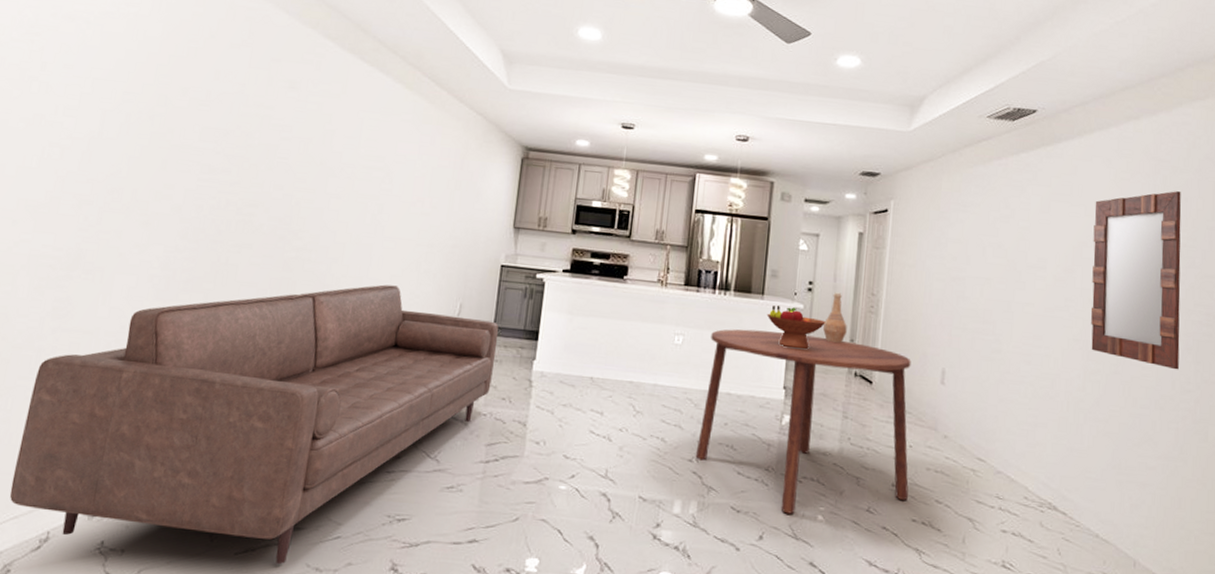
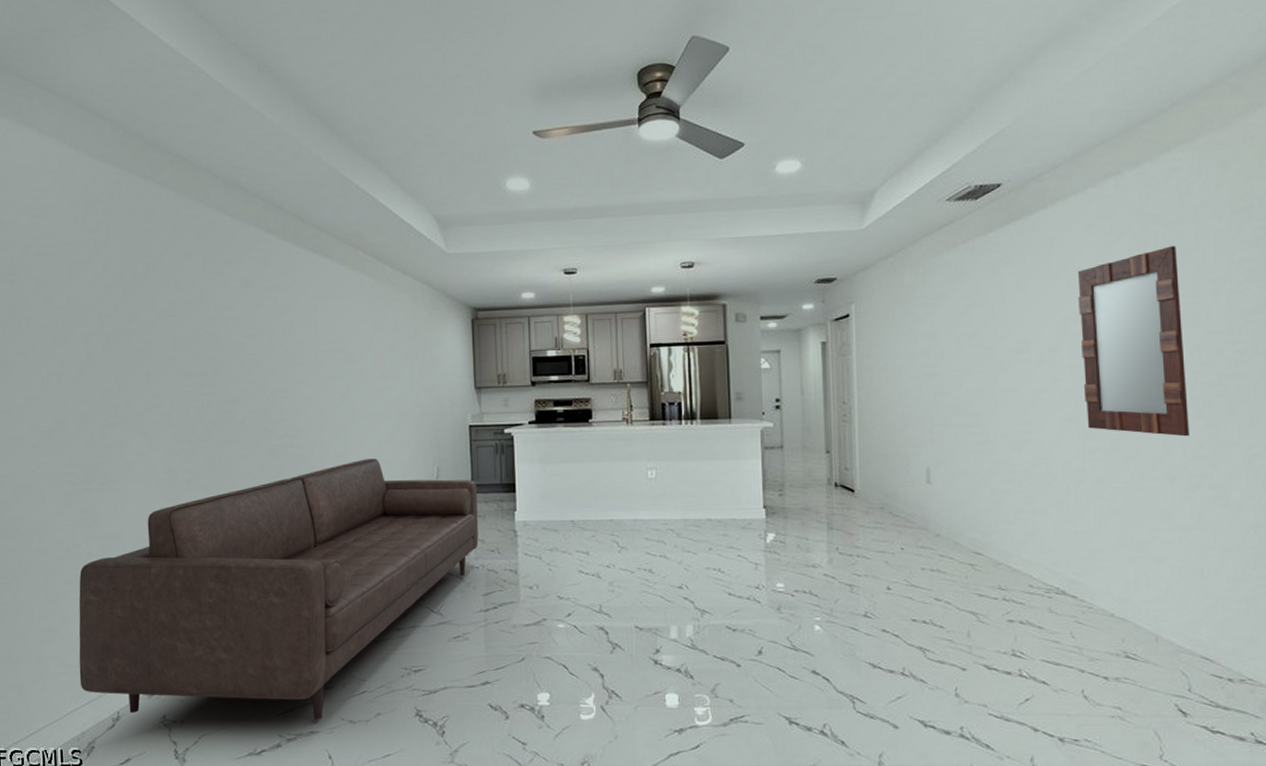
dining table: present [695,329,911,514] -> none [683,452,905,627]
fruit bowl: present [767,304,826,350] -> none [737,426,798,468]
vase: present [822,292,847,343] -> none [796,406,821,456]

